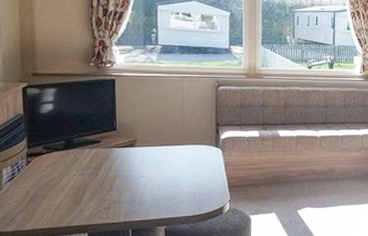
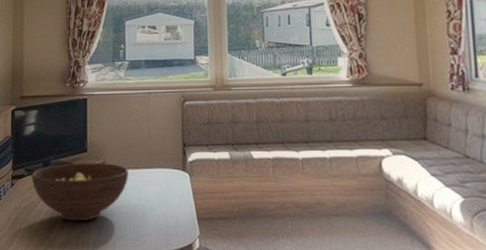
fruit bowl: none [51,140,162,194] -> present [31,163,129,222]

